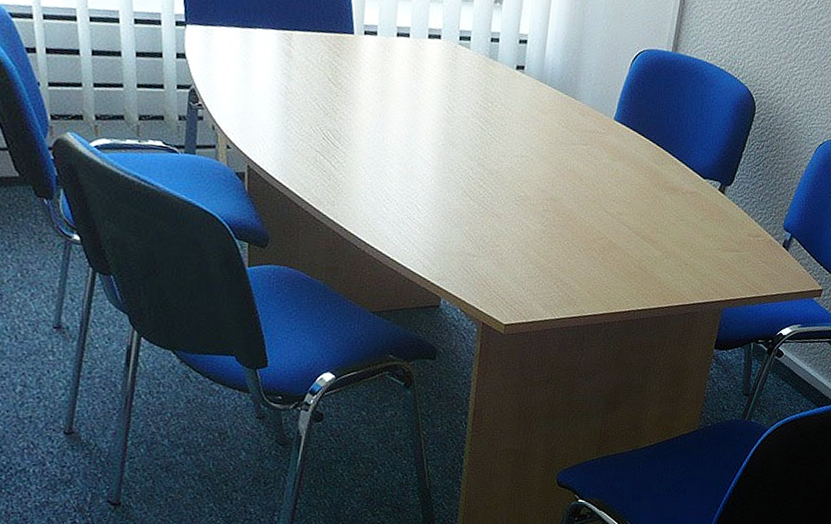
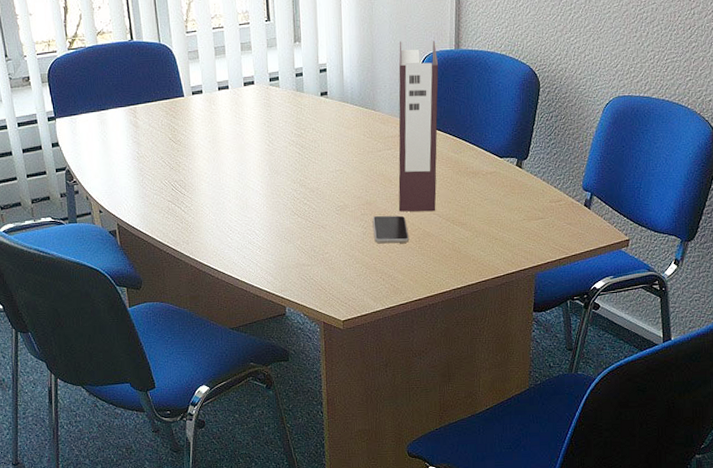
mobile phone: none [554,214,593,251] -> present [372,215,410,244]
binder: none [586,29,653,222] -> present [398,41,439,212]

